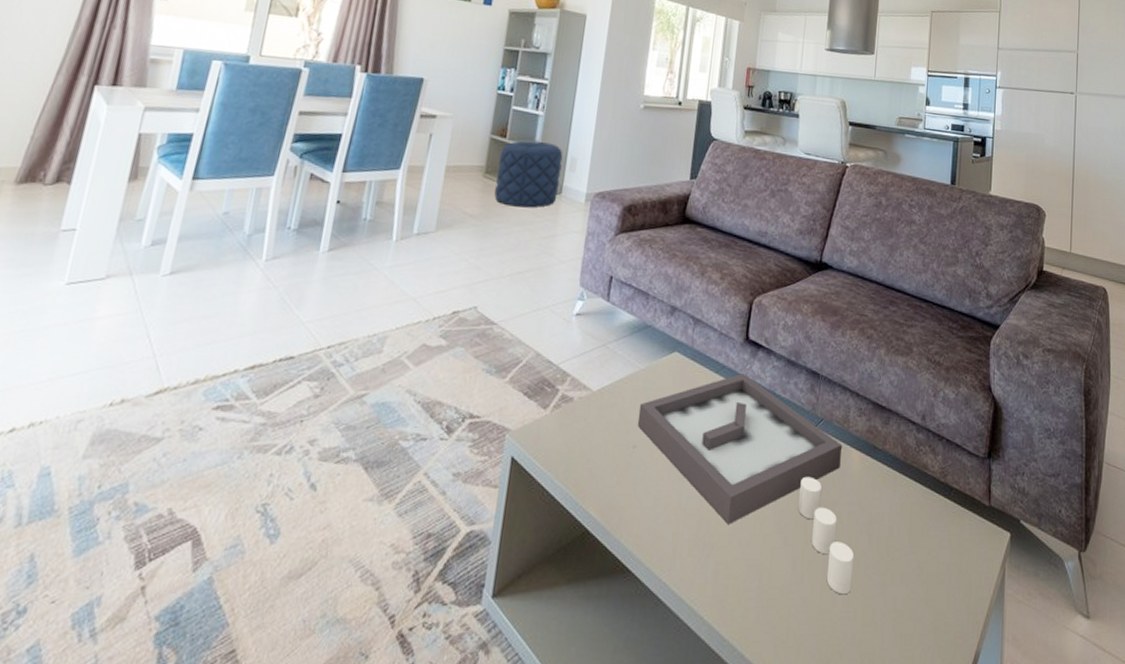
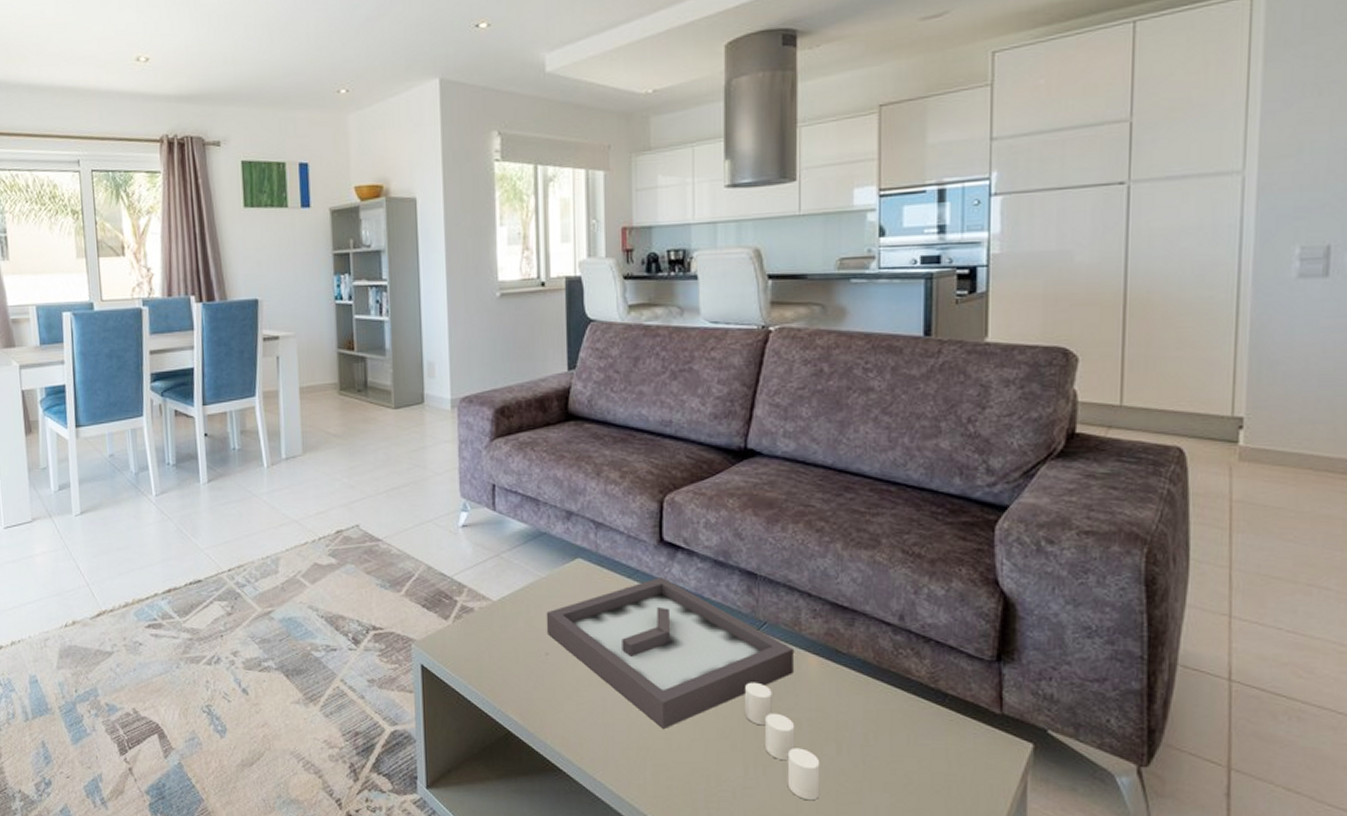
pouf: present [494,141,563,208] -> none [351,350,420,422]

